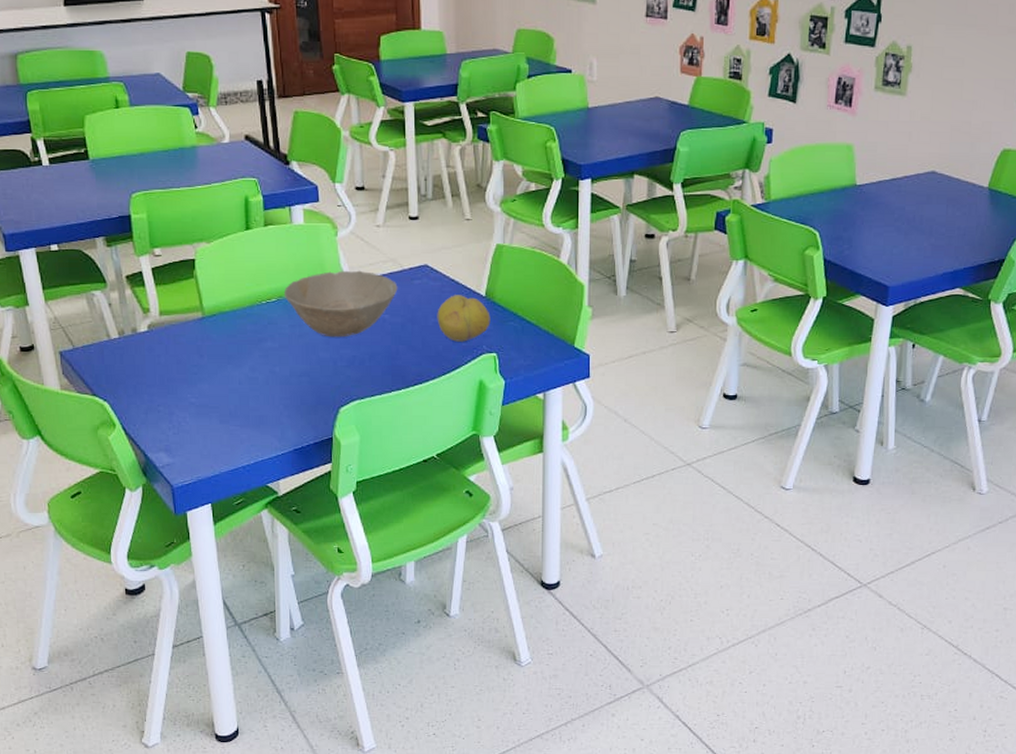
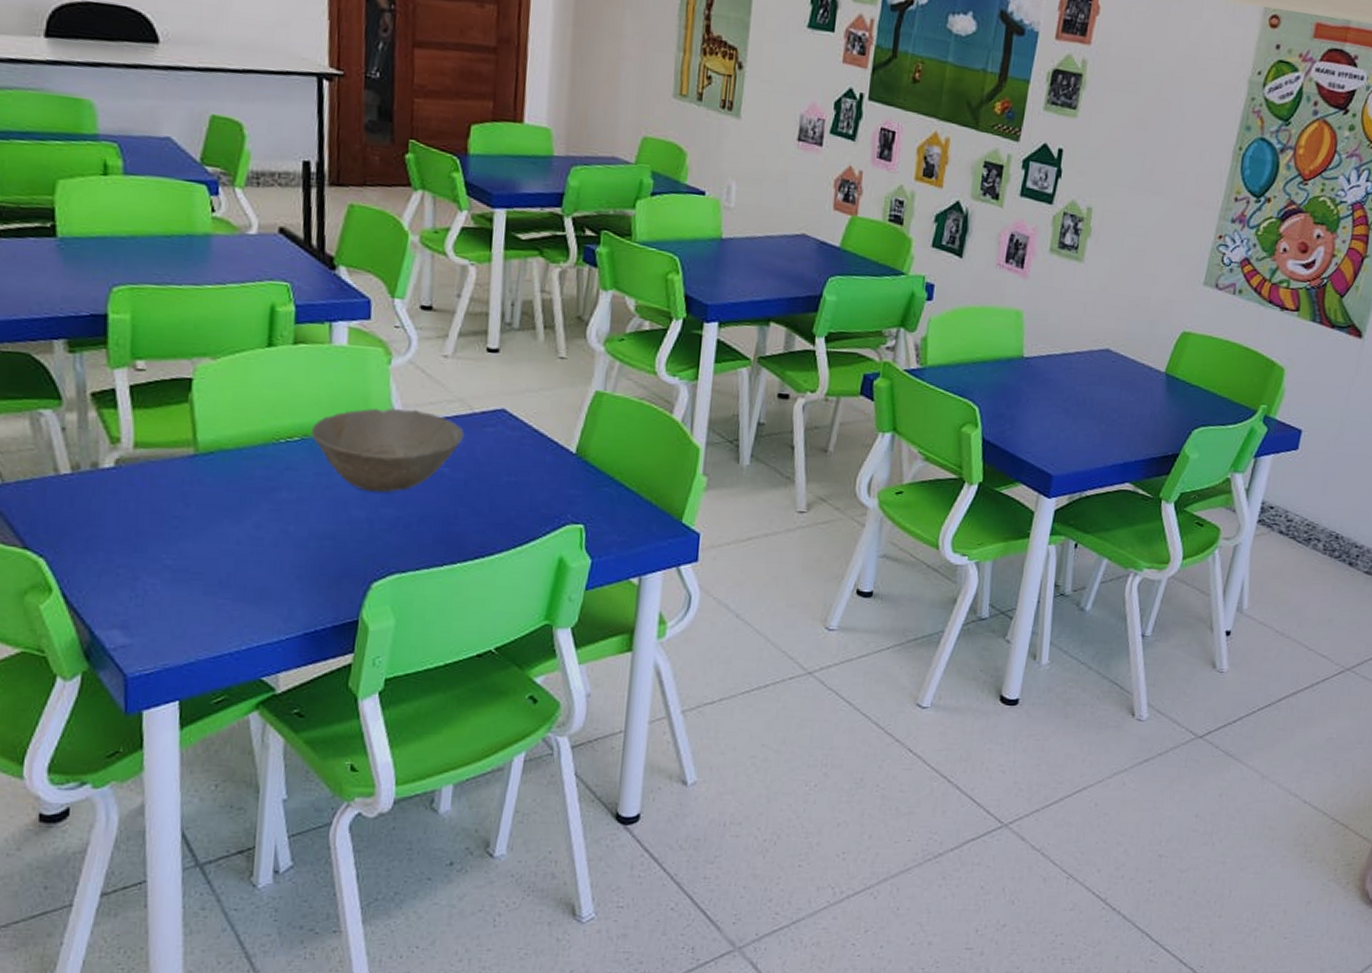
fruit: present [437,295,491,342] -> none [511,449,580,508]

